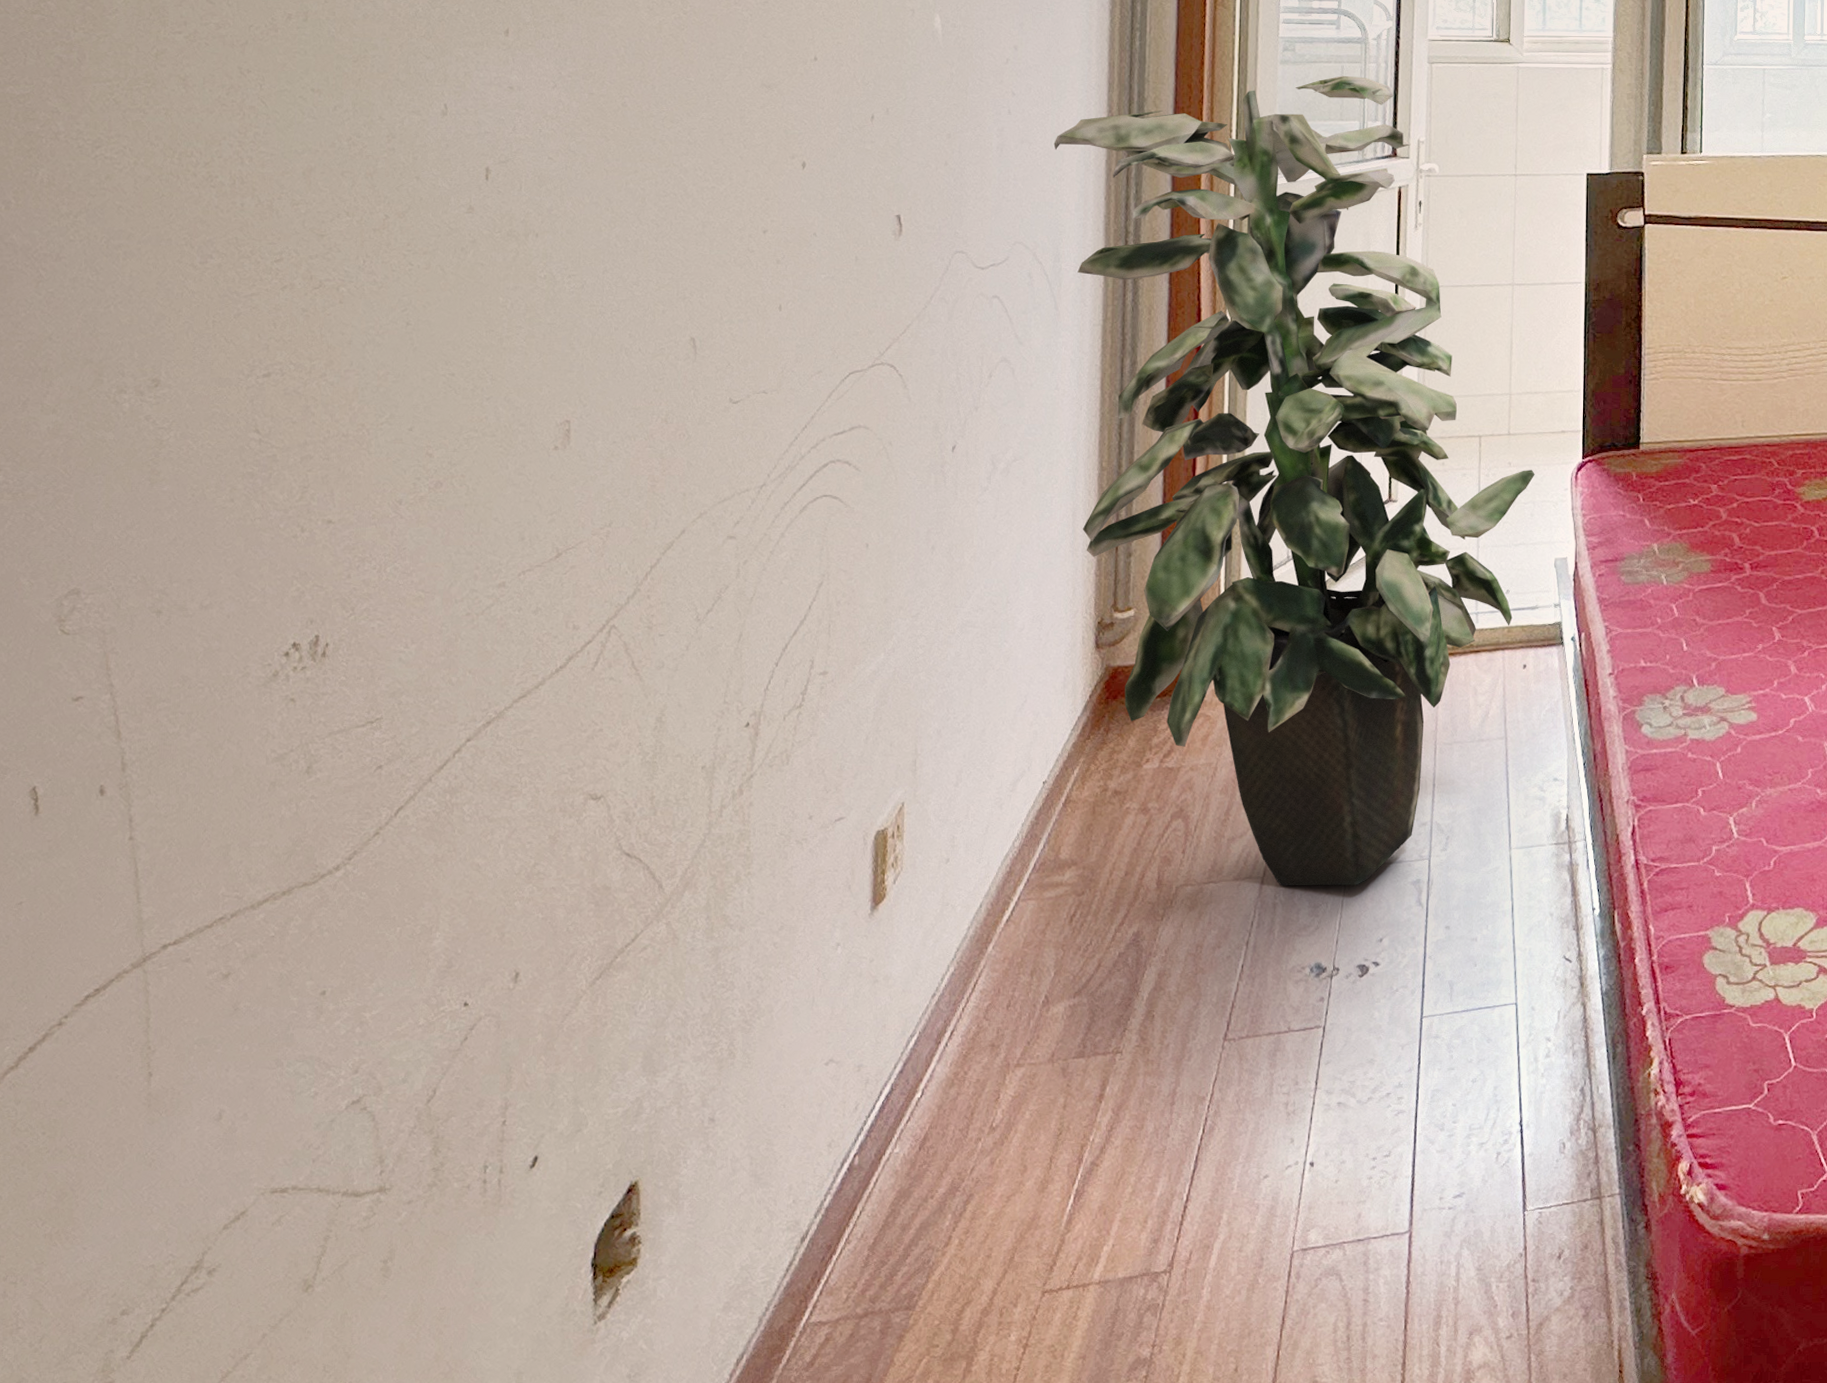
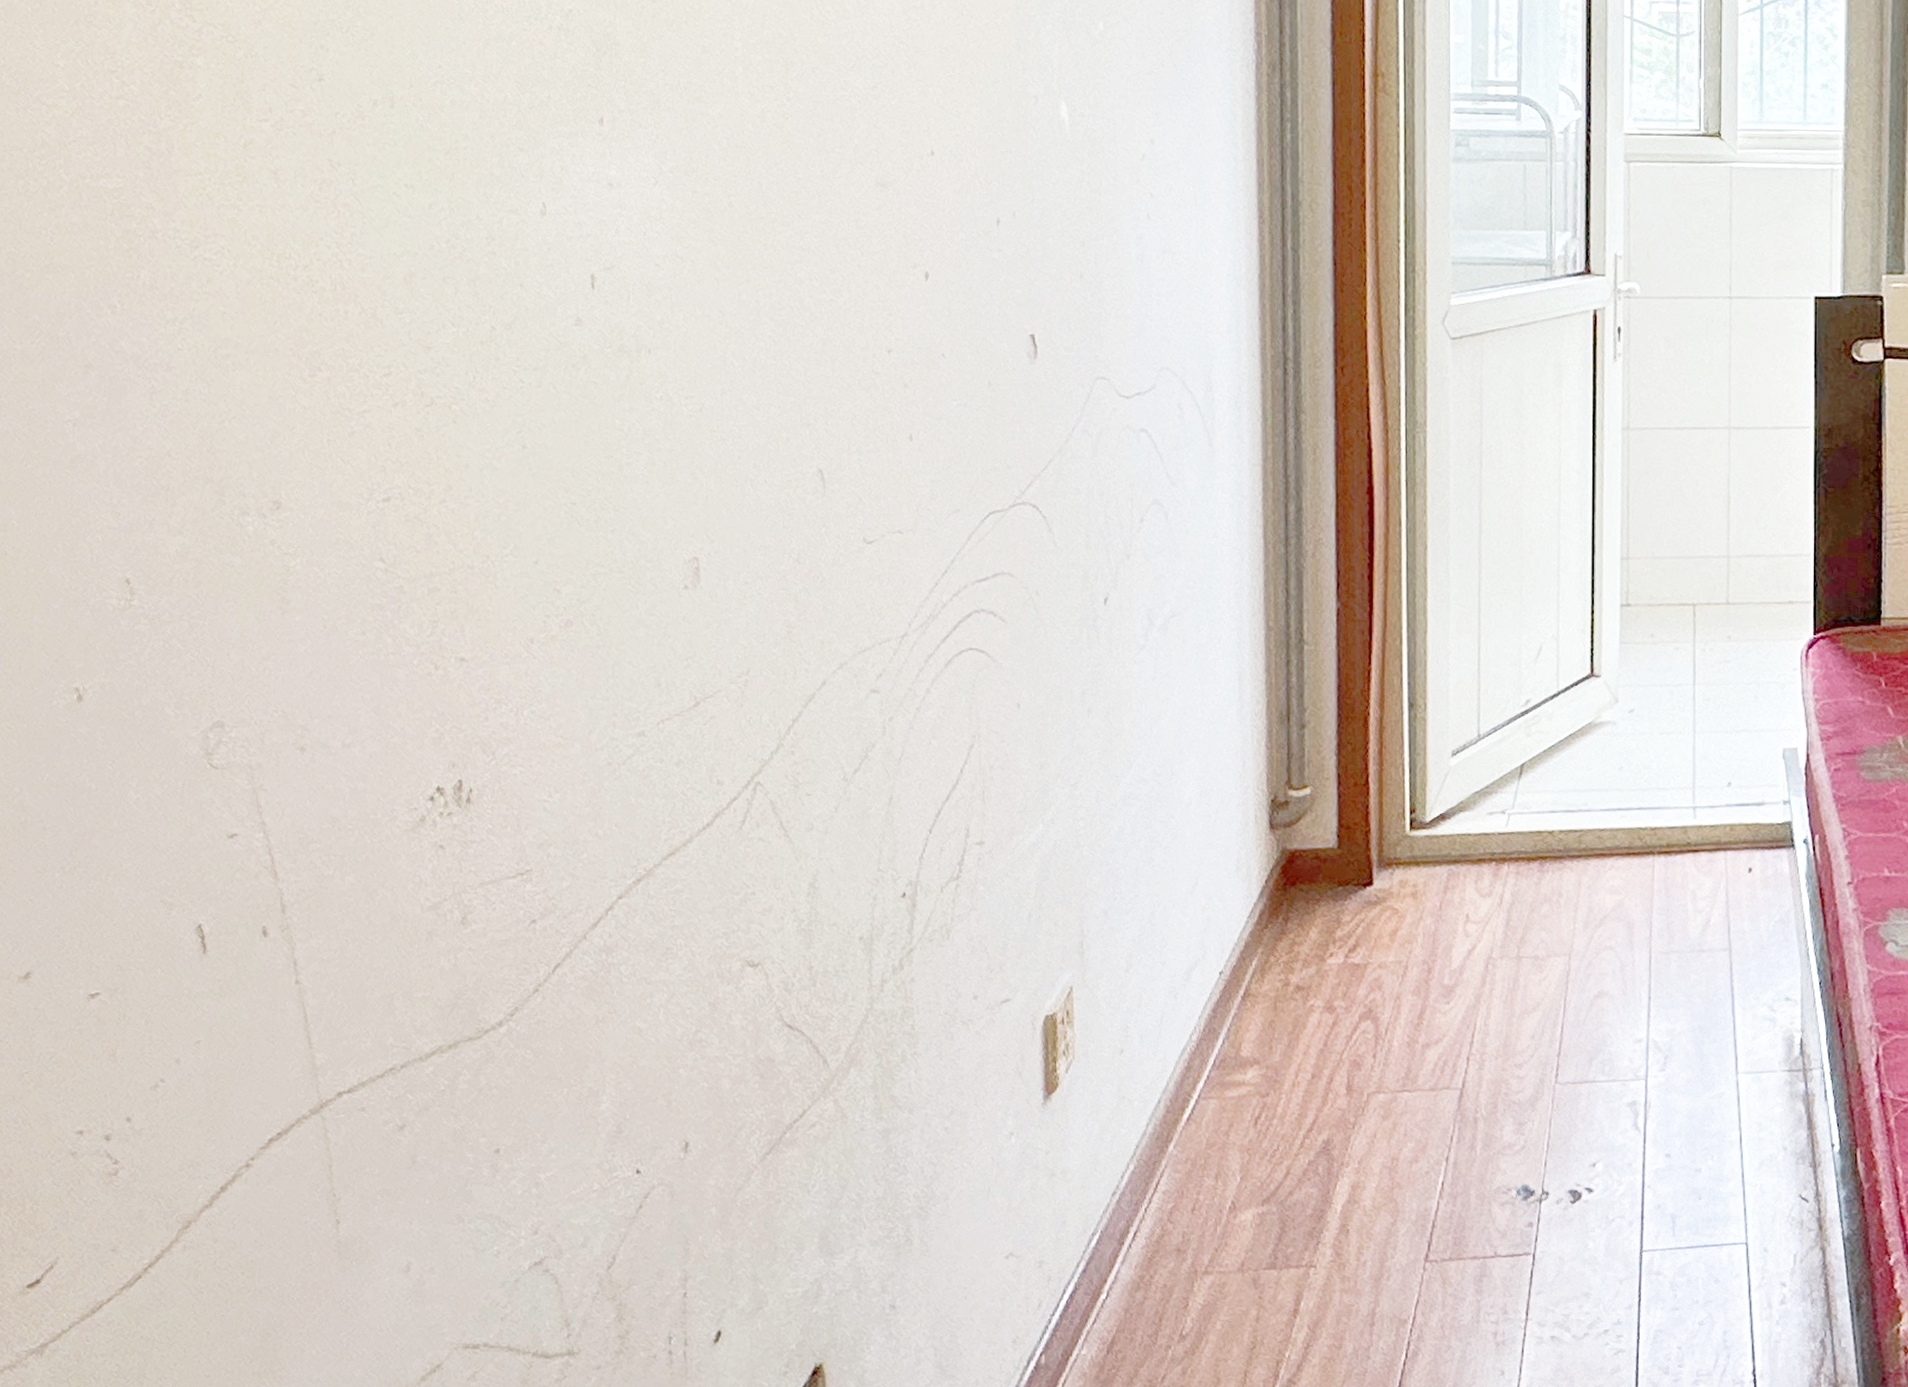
indoor plant: present [1053,75,1535,886] -> none [1199,176,1759,1104]

